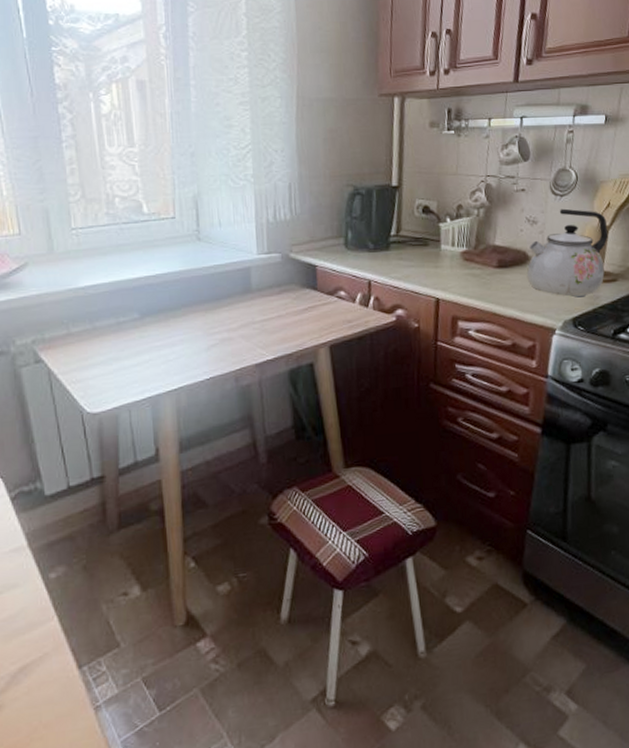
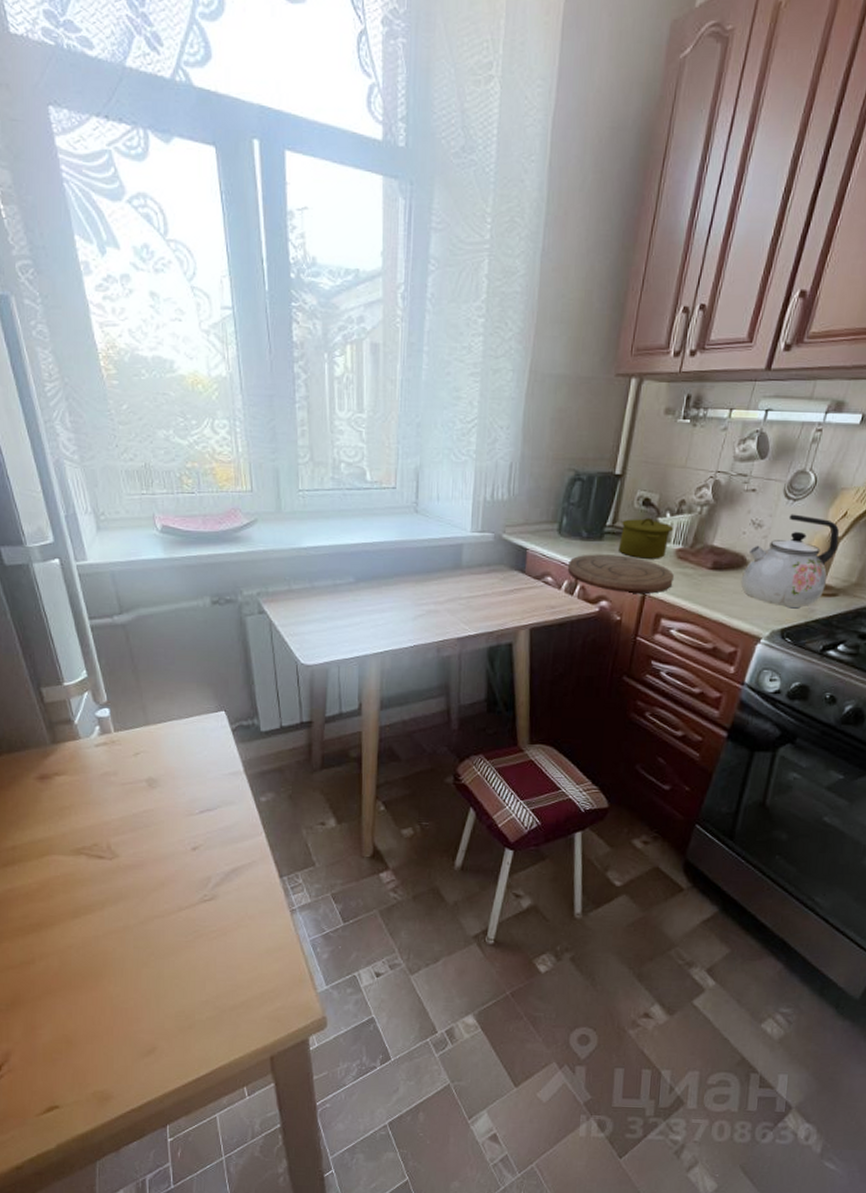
cutting board: none [358,262,464,300] -> present [567,554,674,594]
cooking pot: none [405,225,455,264] -> present [618,518,673,559]

